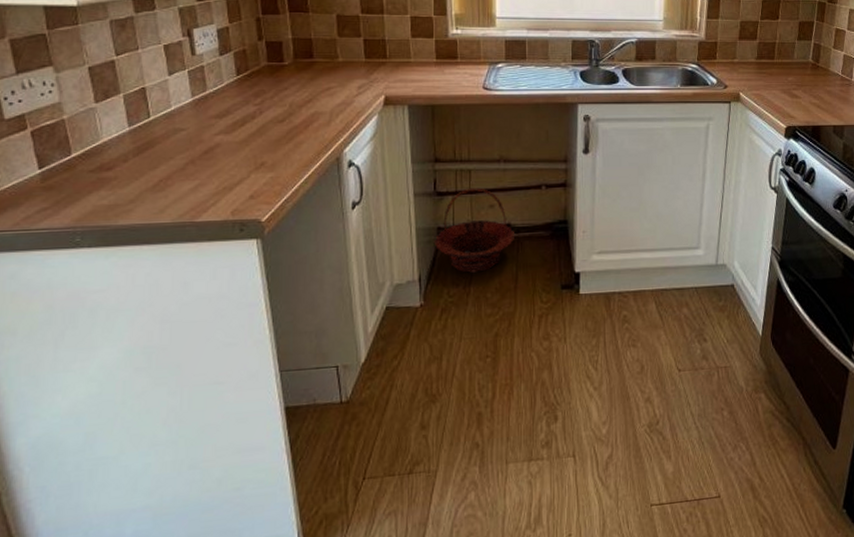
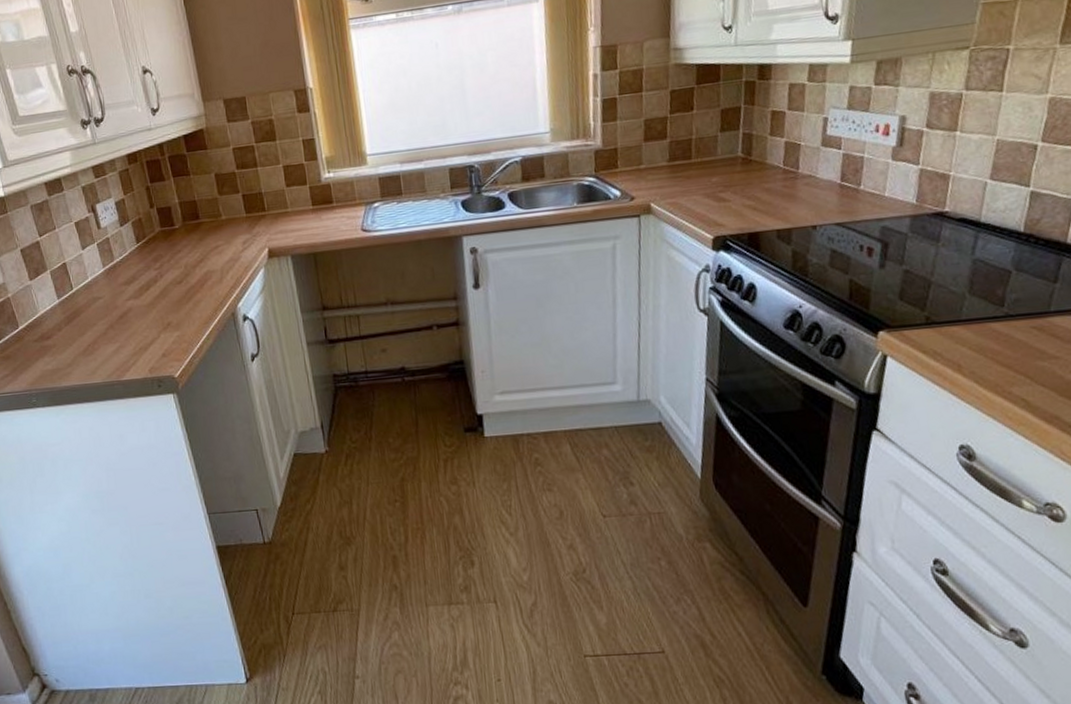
basket: present [435,188,514,273] -> none [332,332,410,418]

